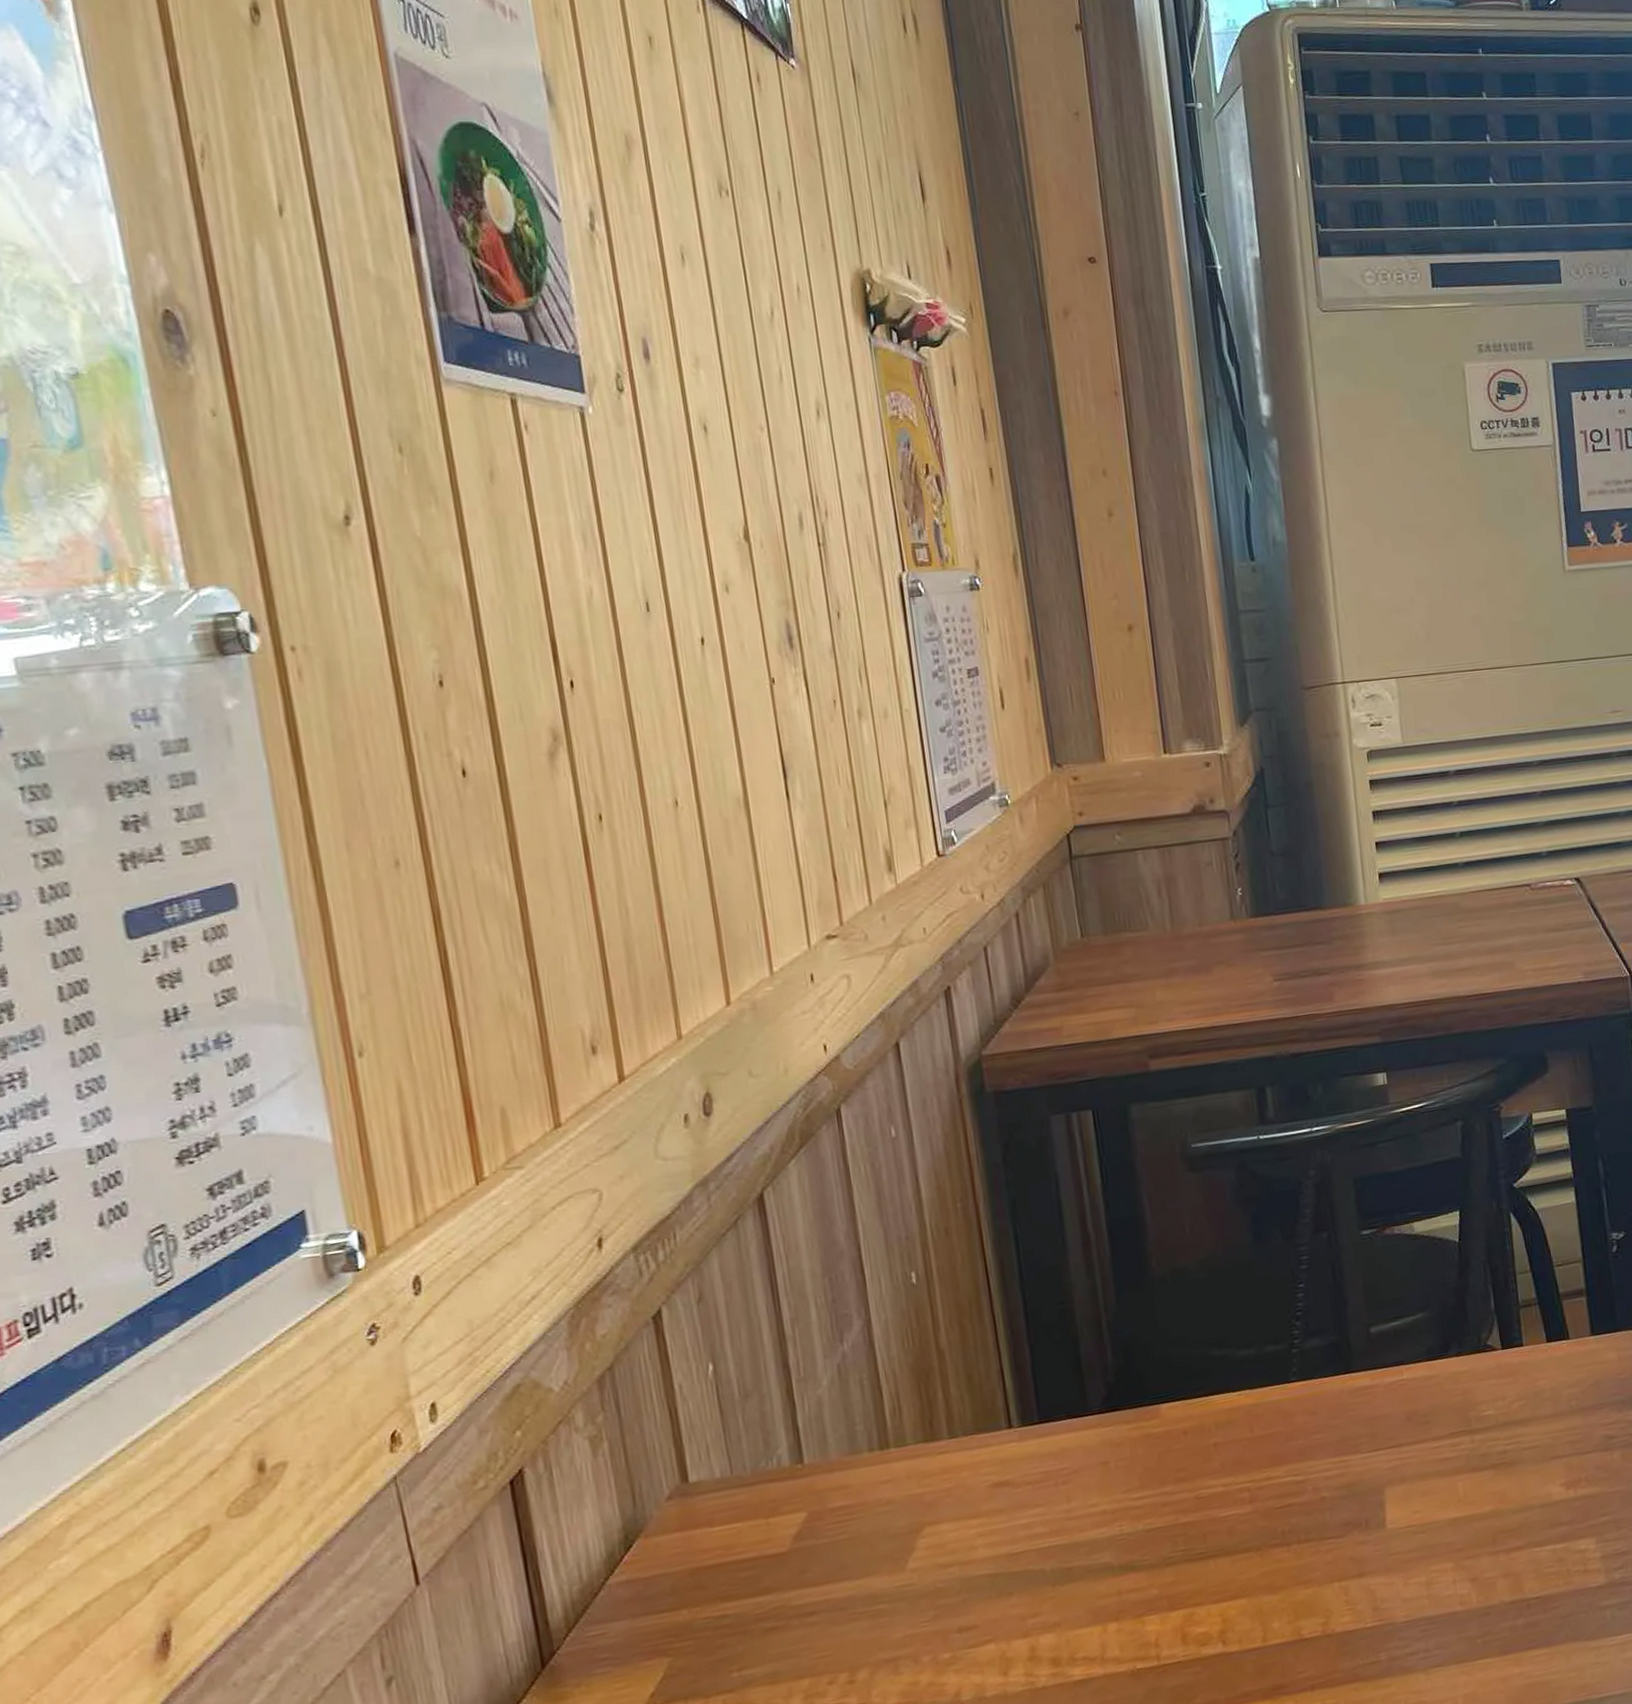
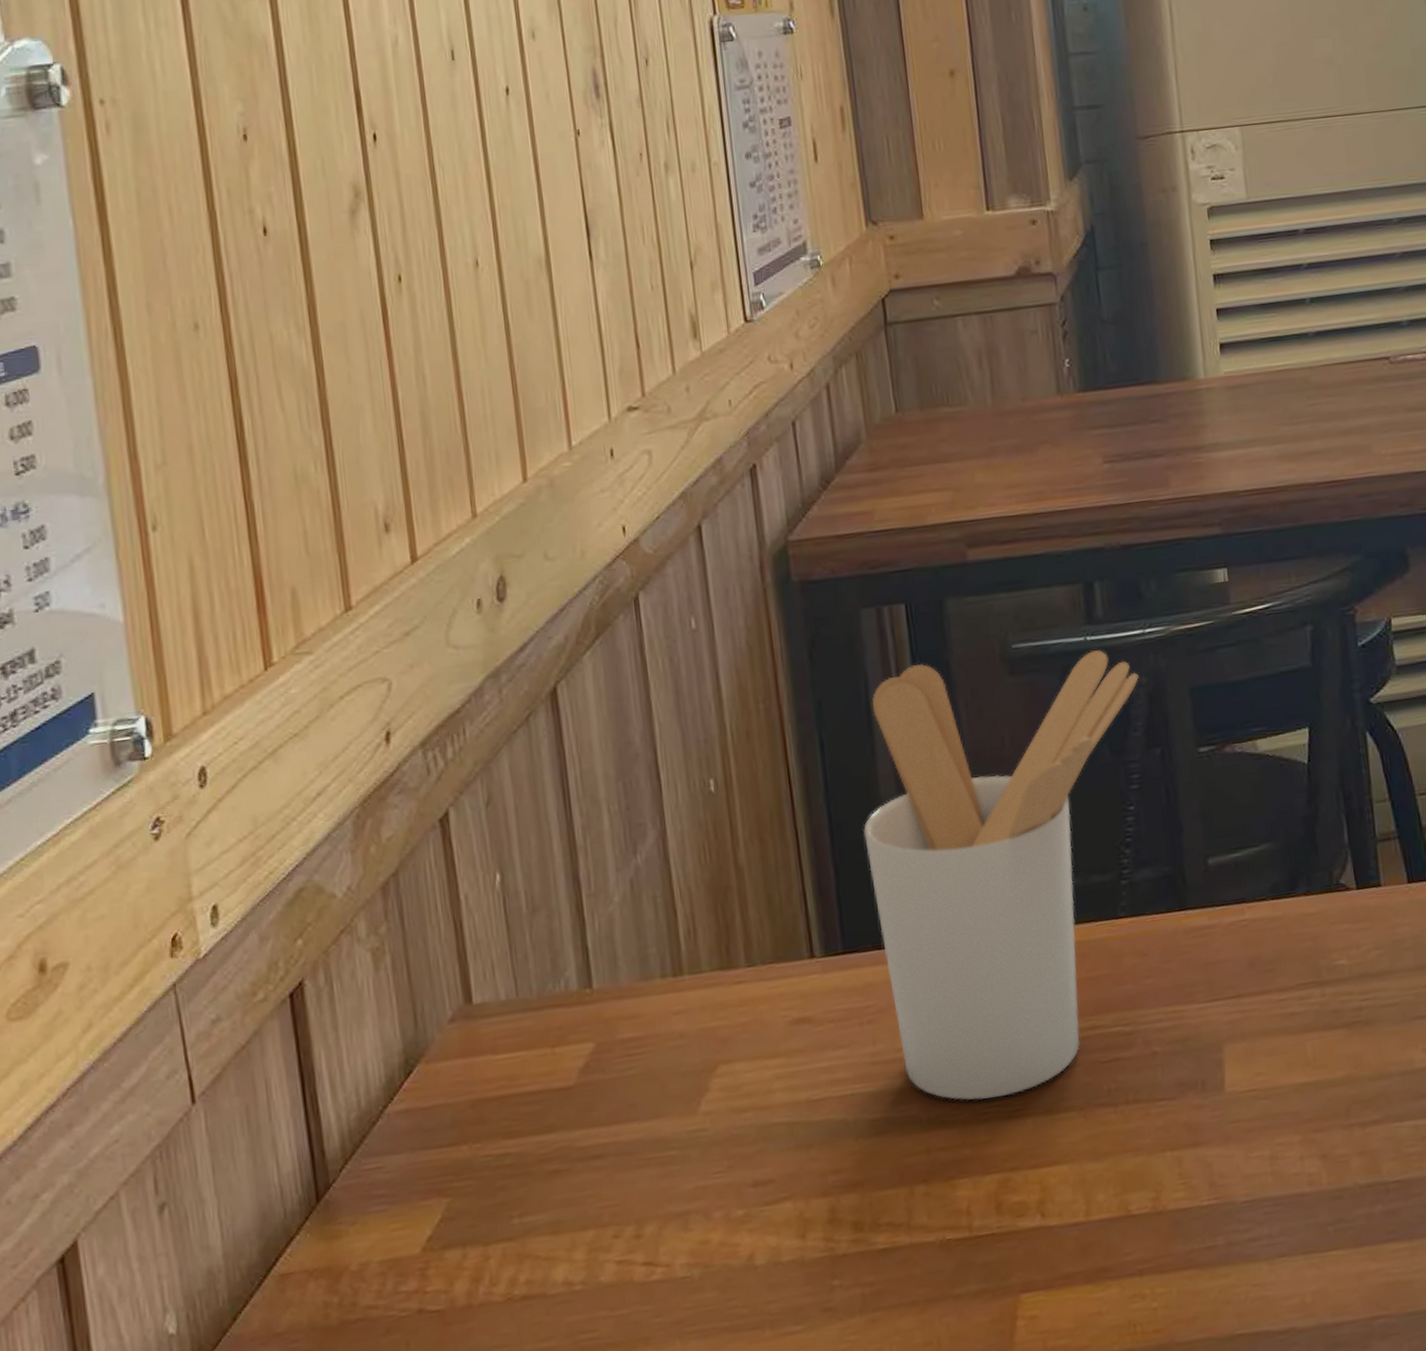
utensil holder: none [1056,1147,1307,1547] -> present [864,650,1139,1100]

